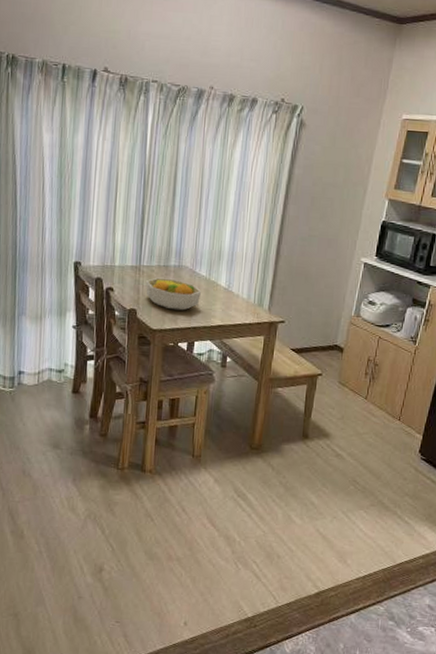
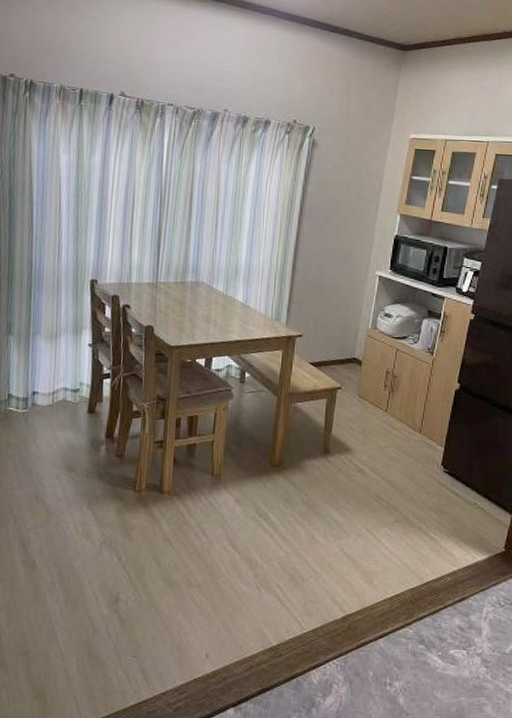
fruit bowl: present [146,277,202,311] -> none [163,294,219,327]

